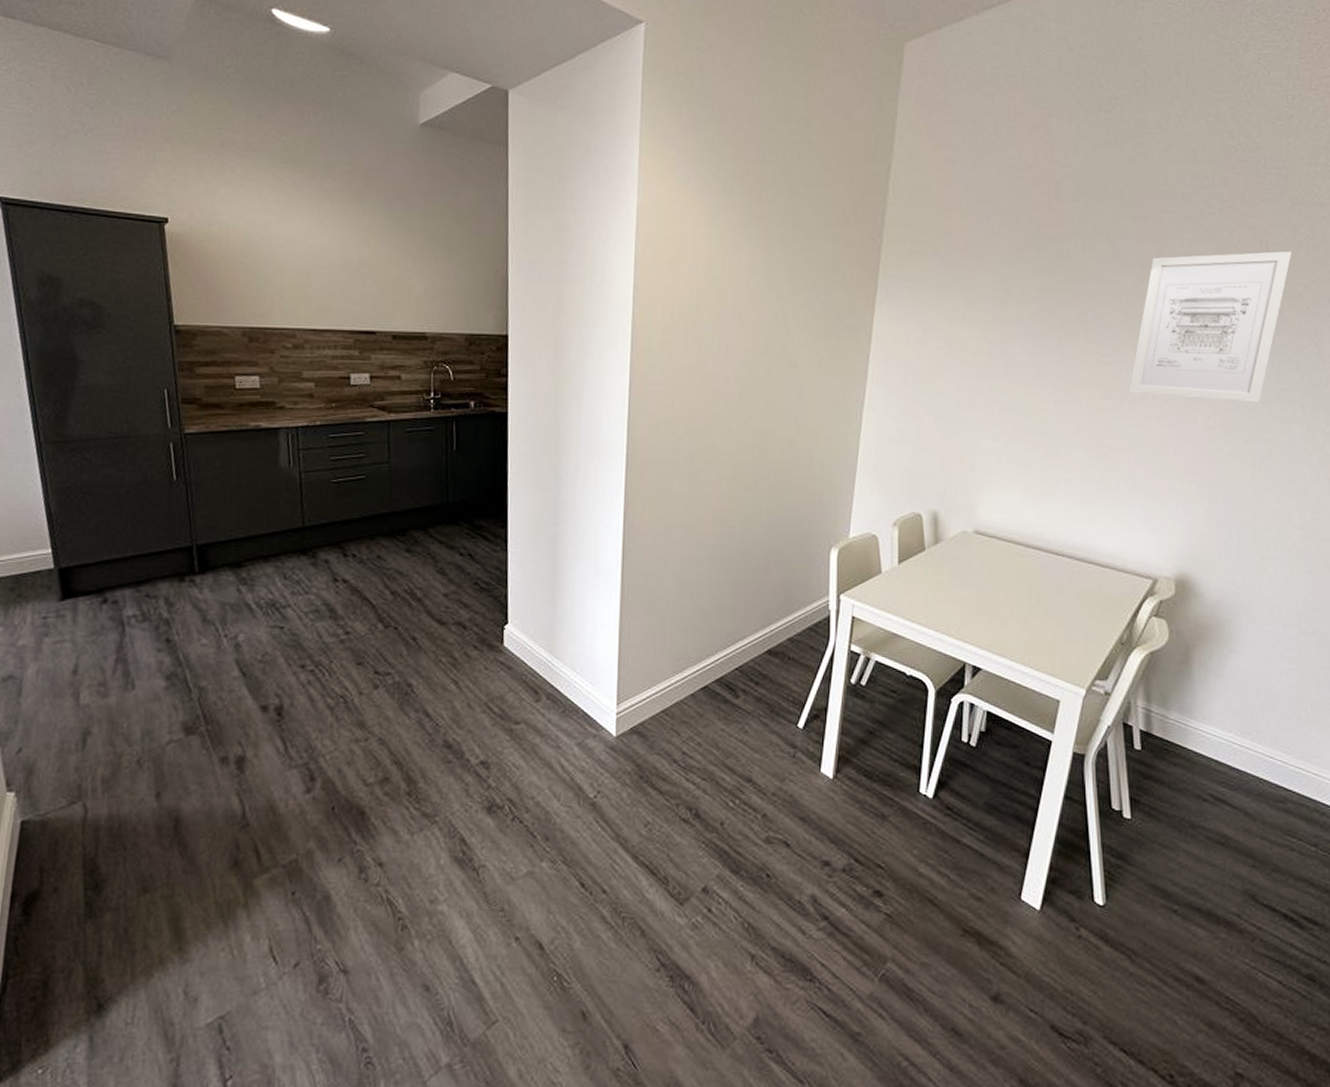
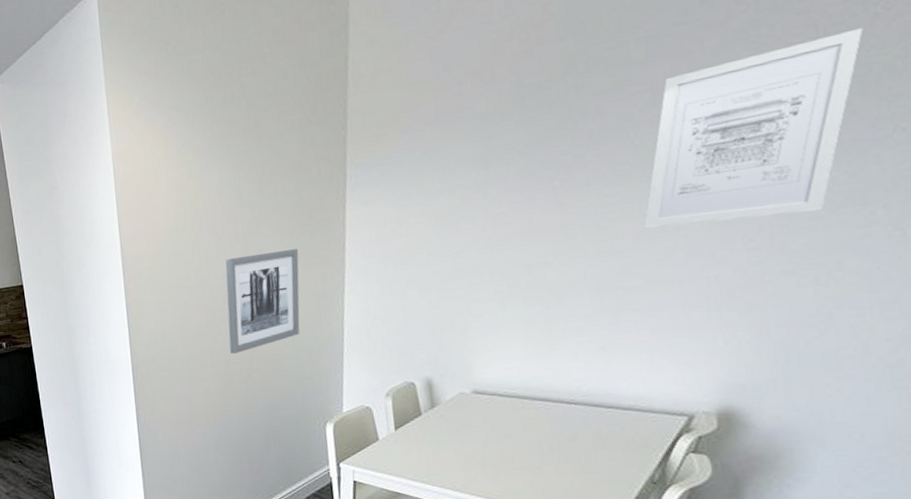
wall art: none [740,348,823,457] -> present [225,248,300,355]

